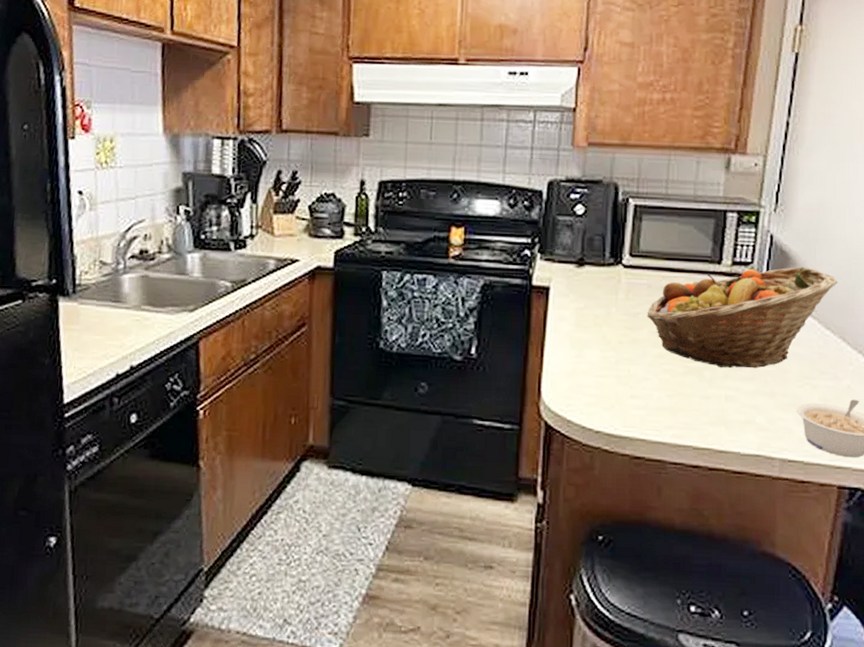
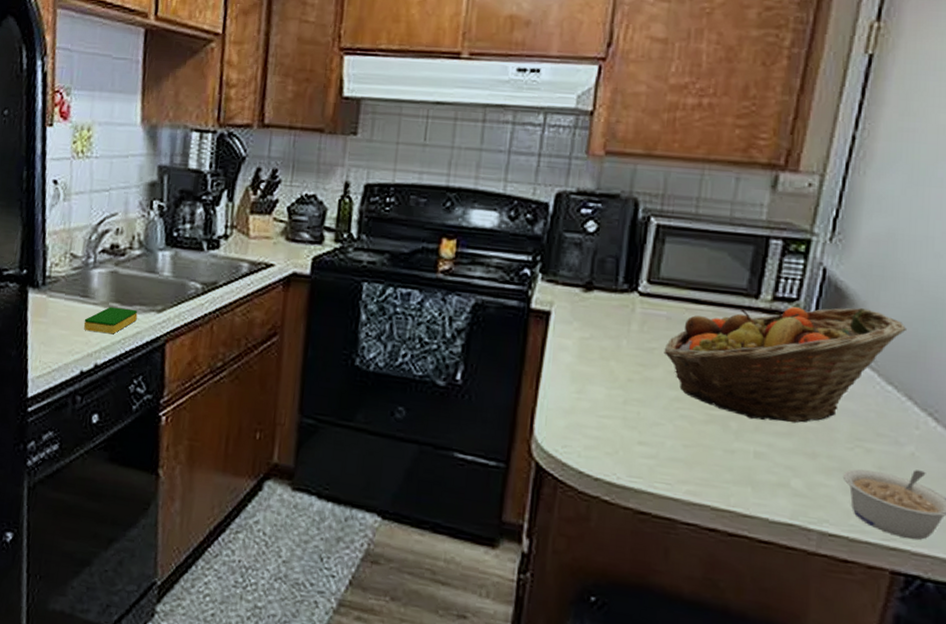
dish sponge: none [117,309,170,336] -> present [84,306,138,335]

